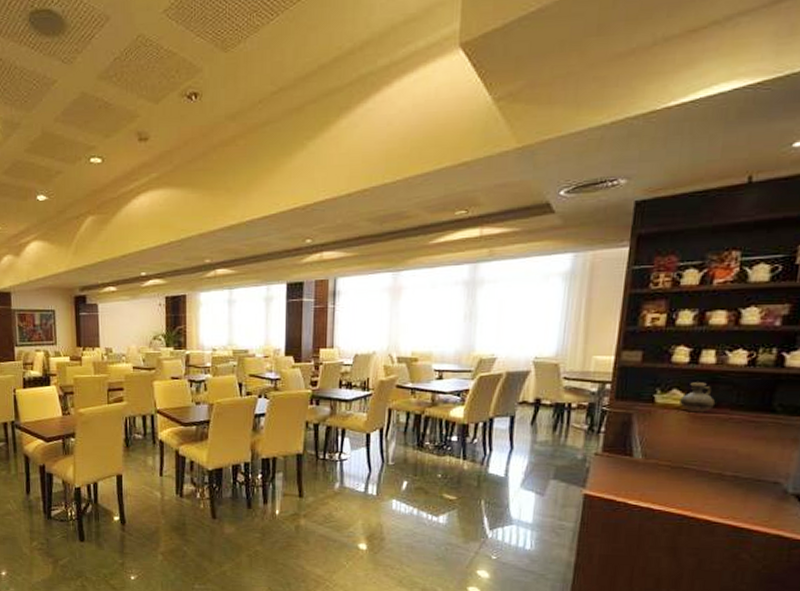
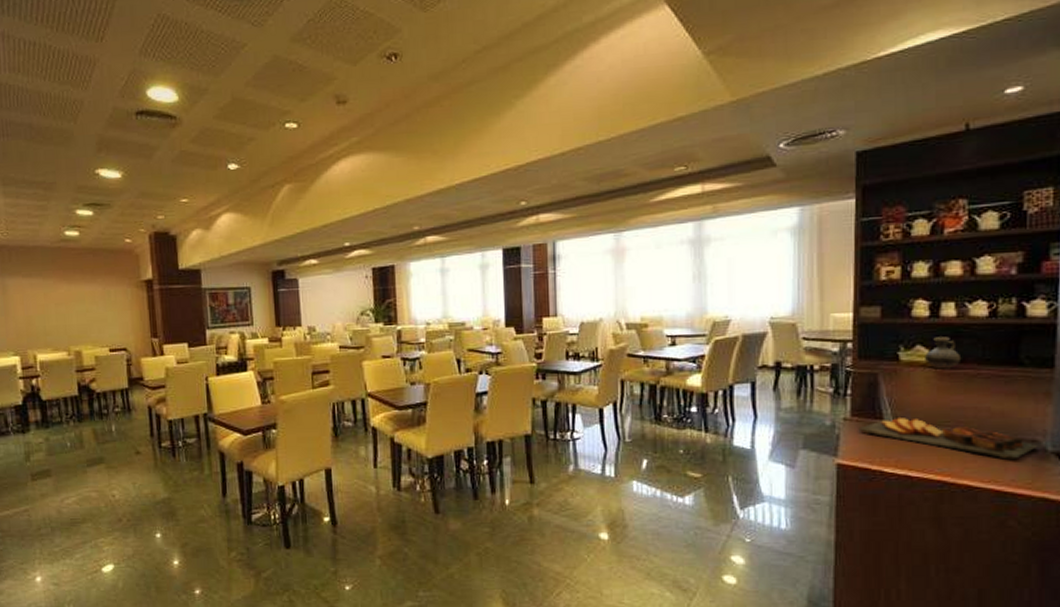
food platter: none [608,455,780,500] -> present [858,418,1038,461]

